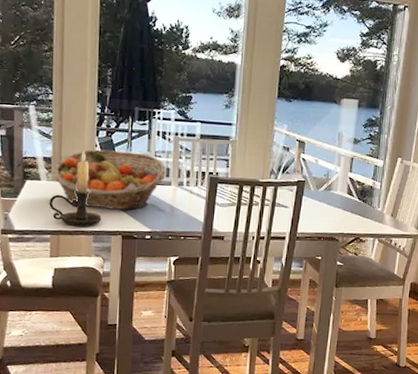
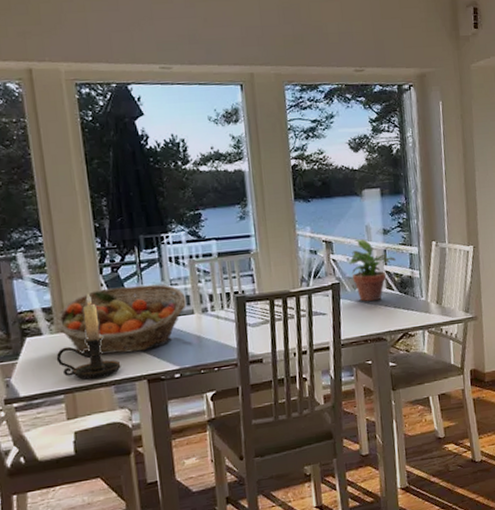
potted plant: none [317,143,361,203] -> present [349,239,396,301]

